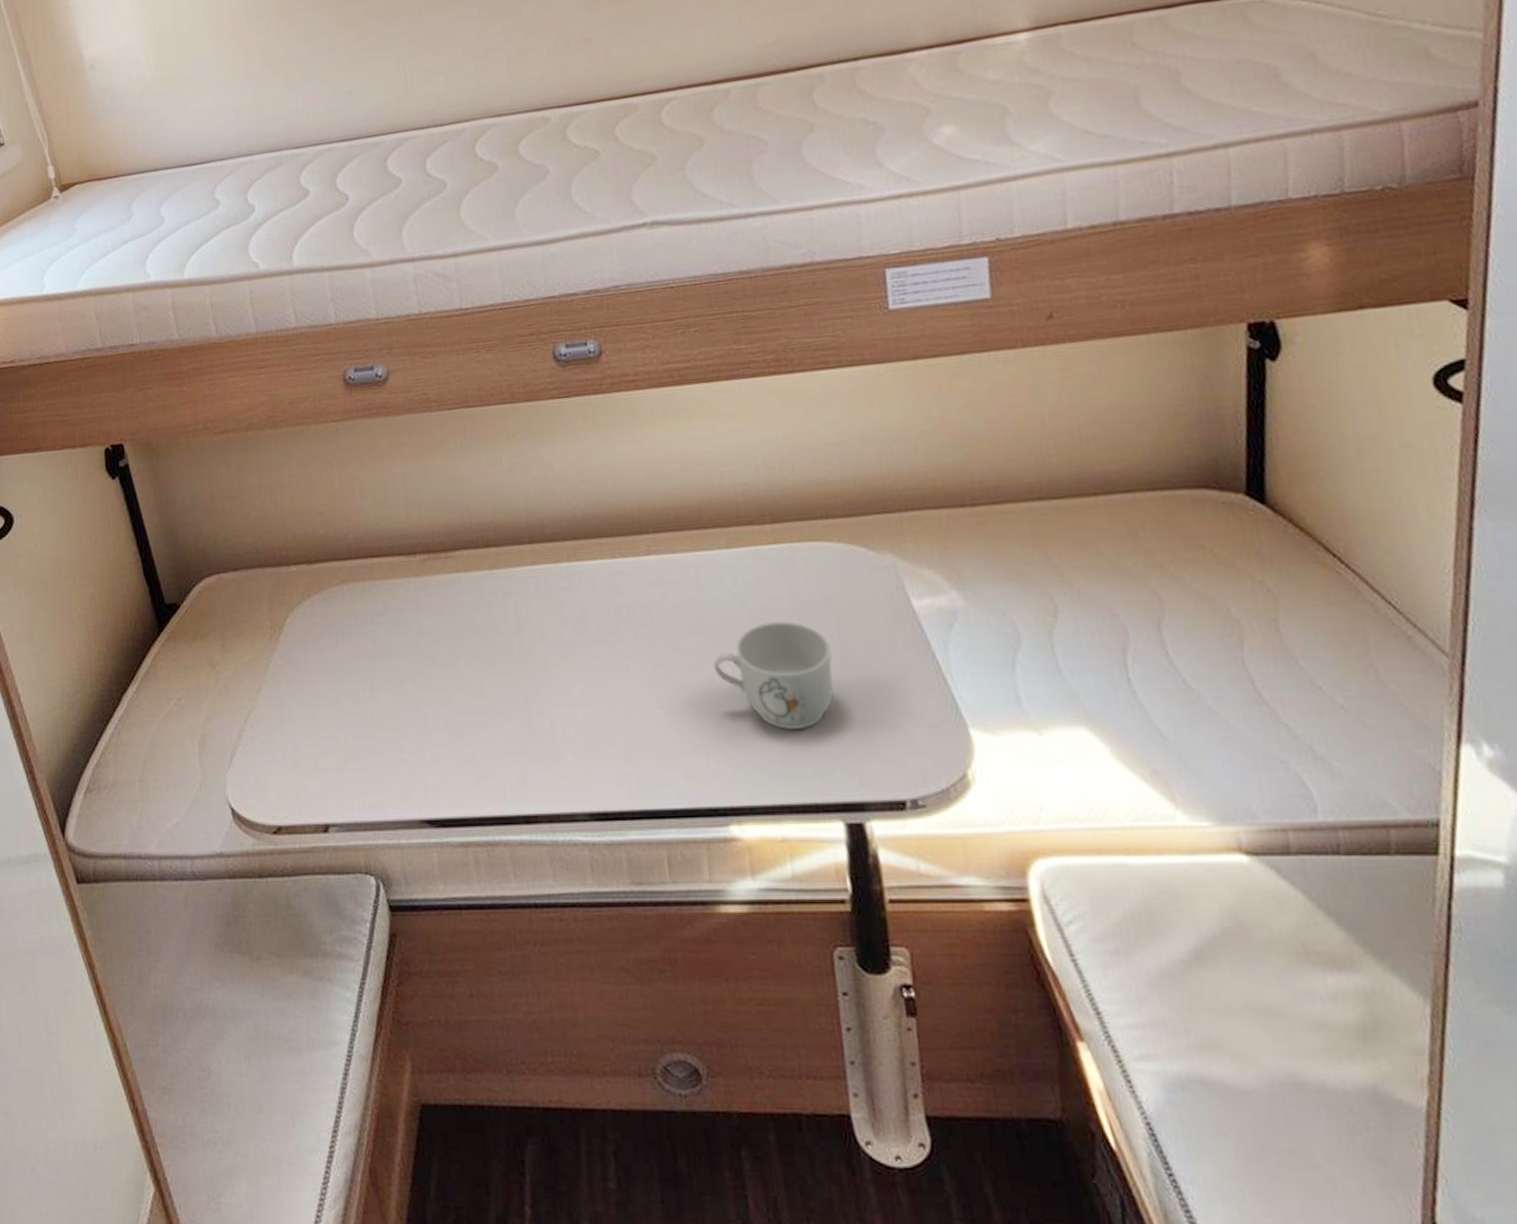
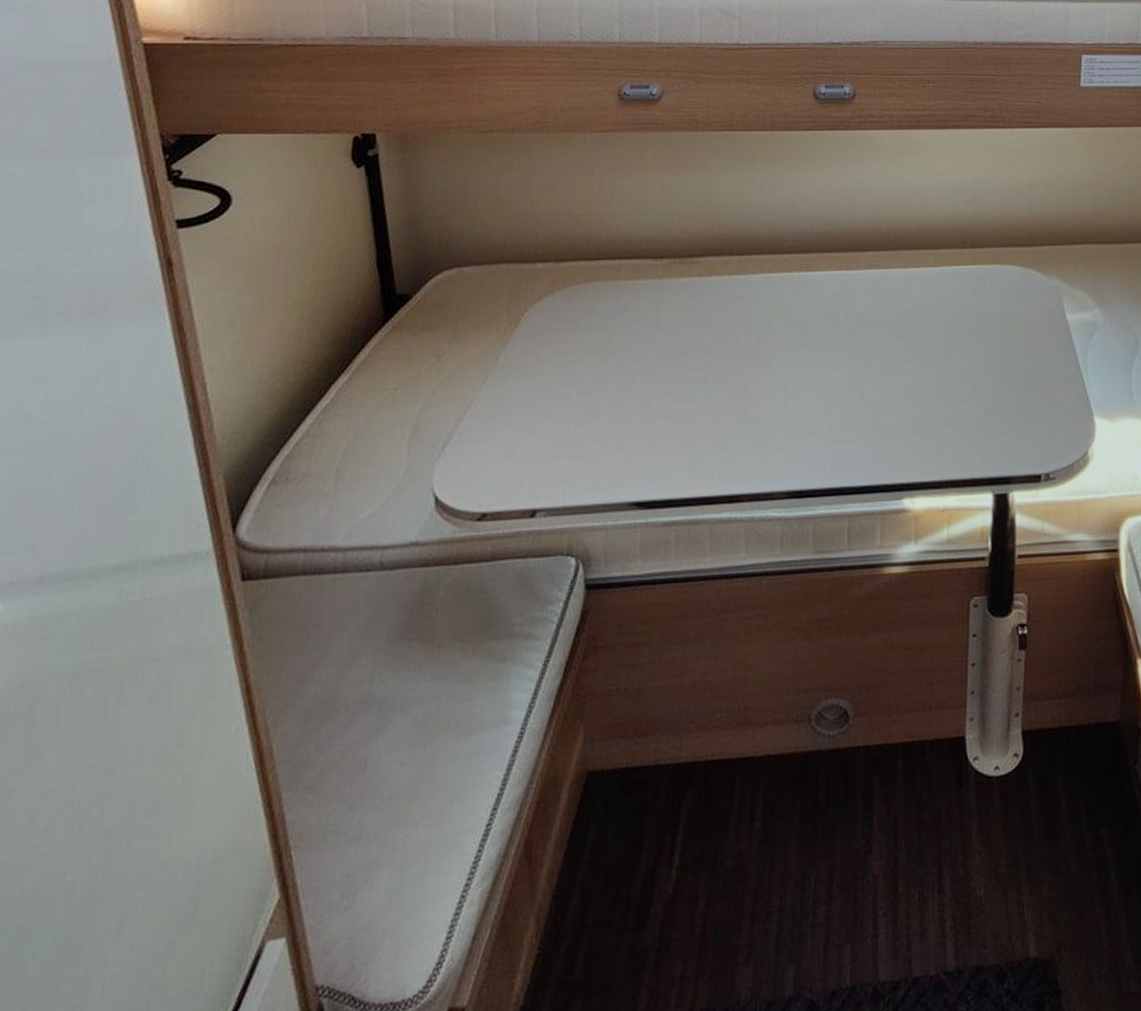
mug: present [713,621,834,729] -> none [909,328,1001,417]

